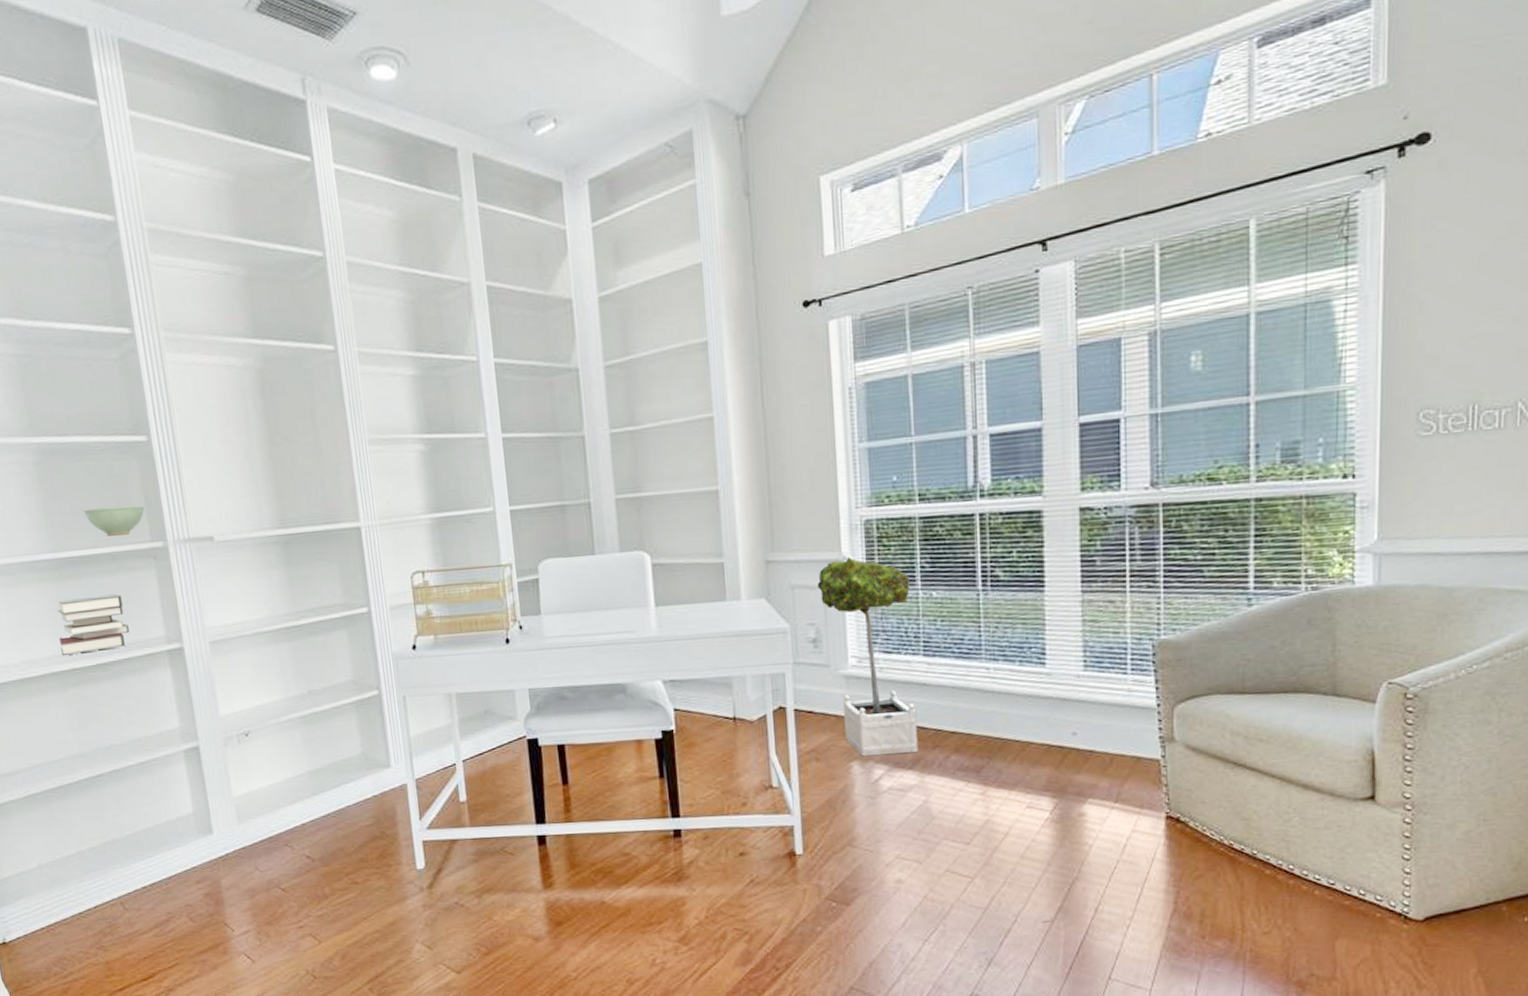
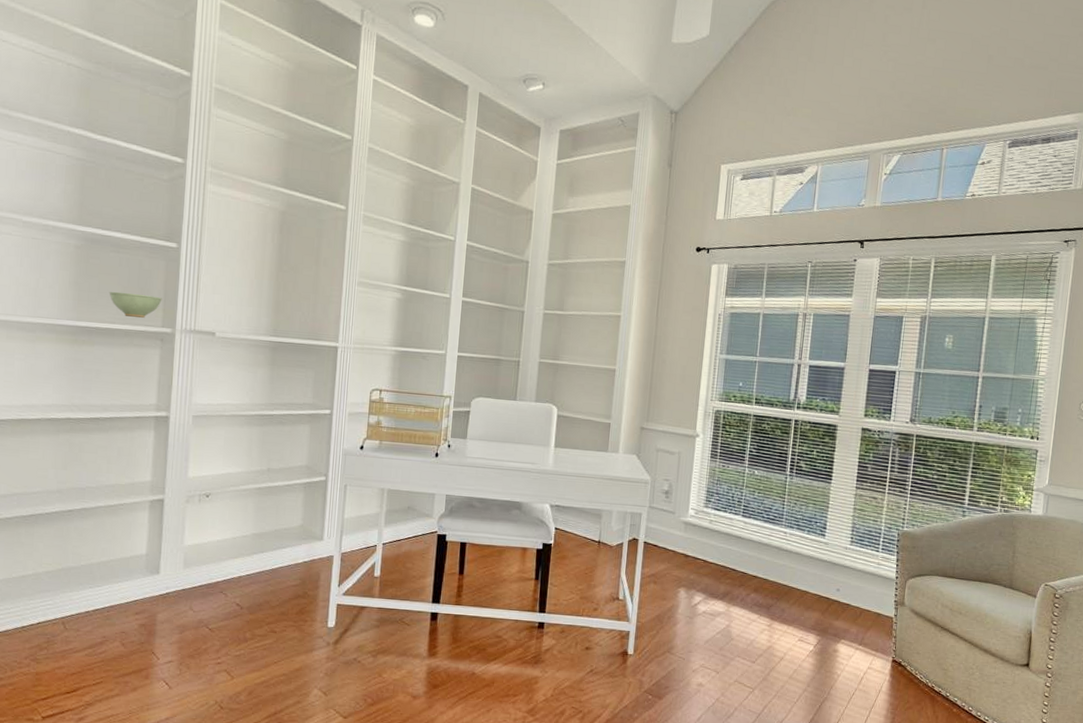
books: present [55,594,129,657] -> none [61,359,126,408]
potted tree: present [817,557,918,757] -> none [675,435,741,588]

